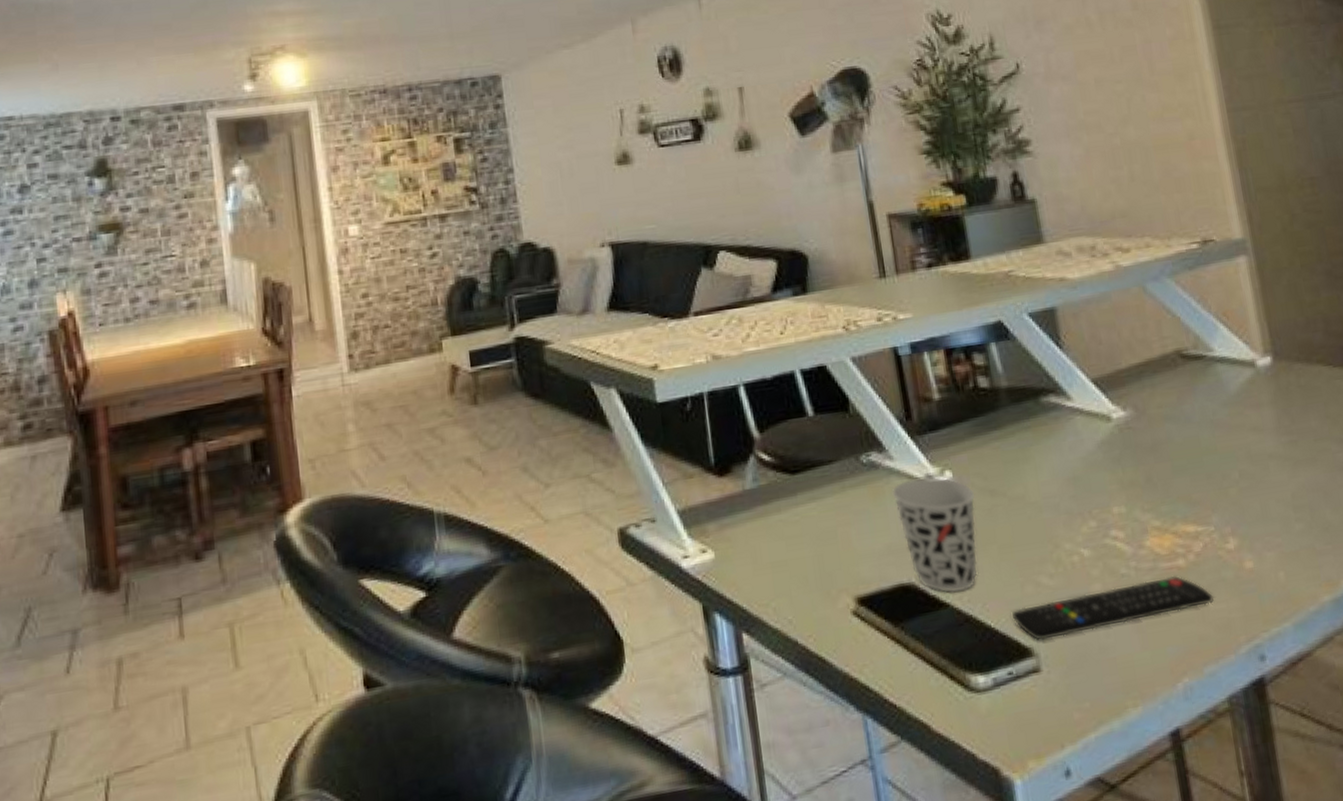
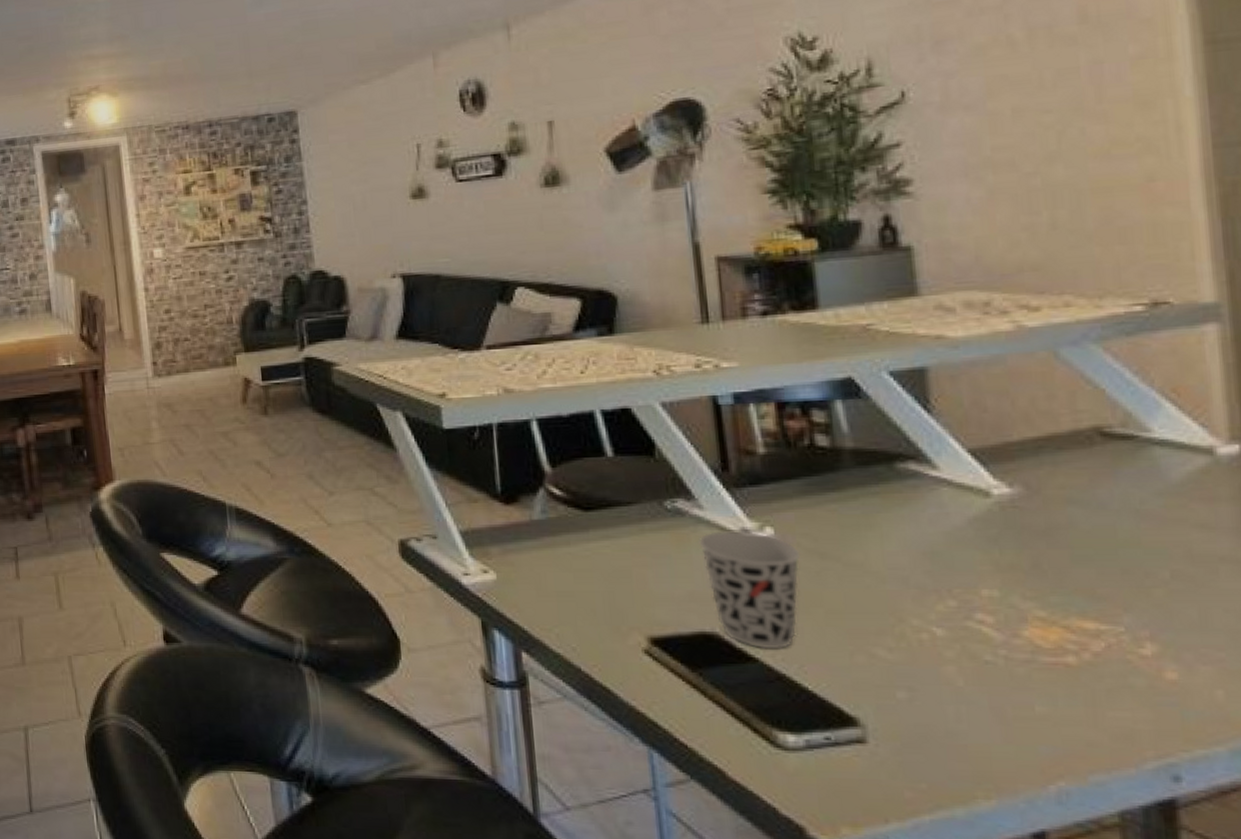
remote control: present [1012,575,1214,641] -> none [836,672,1113,713]

